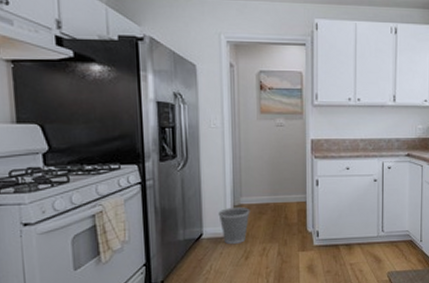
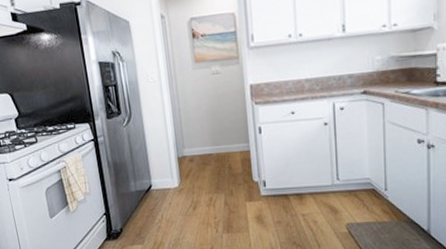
wastebasket: present [218,206,250,245] -> none [164,158,194,196]

